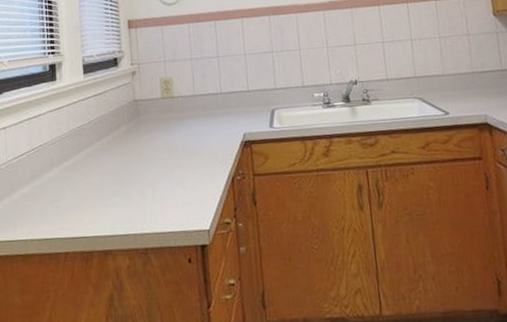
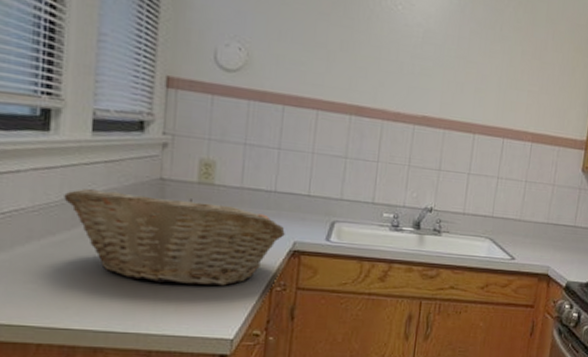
fruit basket: none [70,111,235,188] -> present [64,189,285,286]

